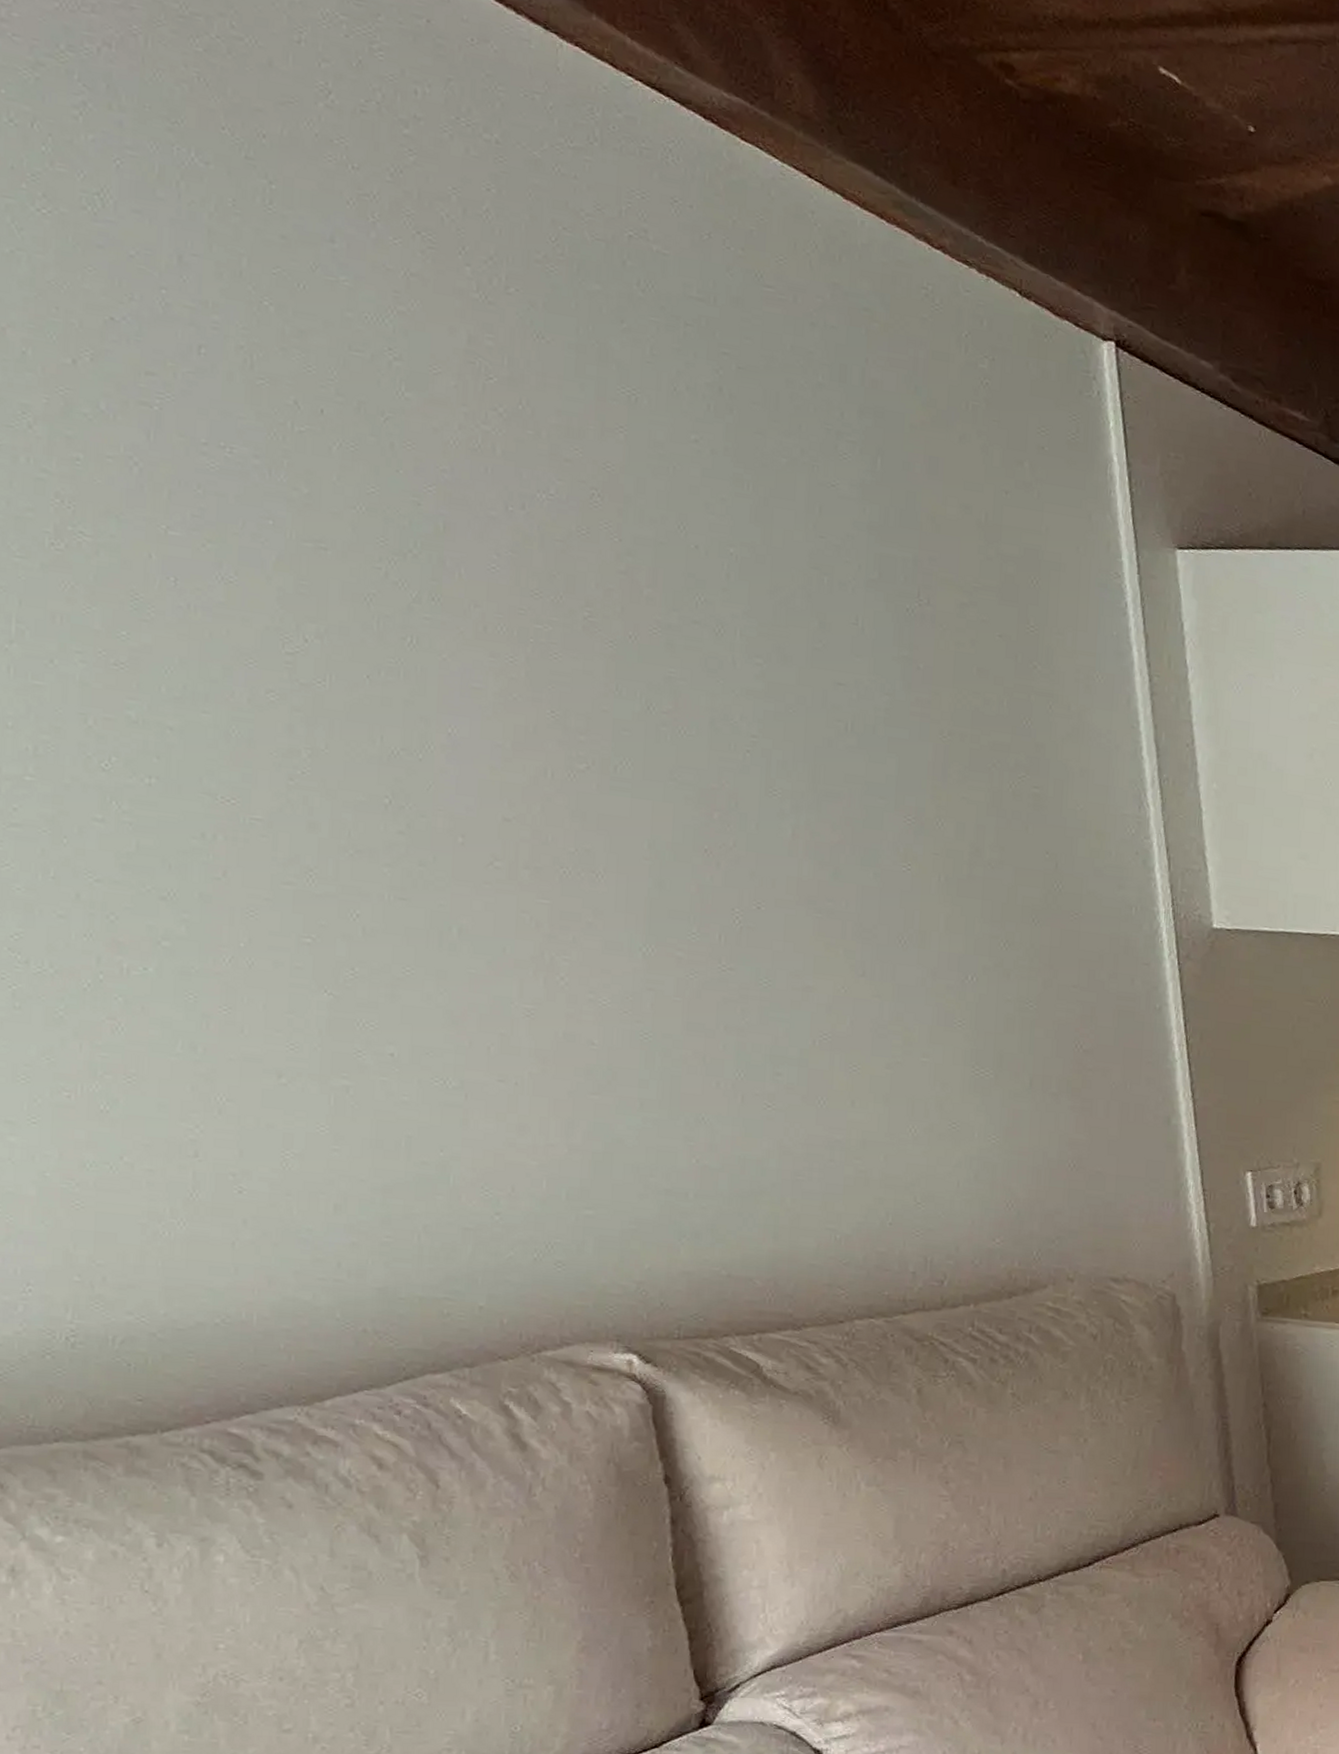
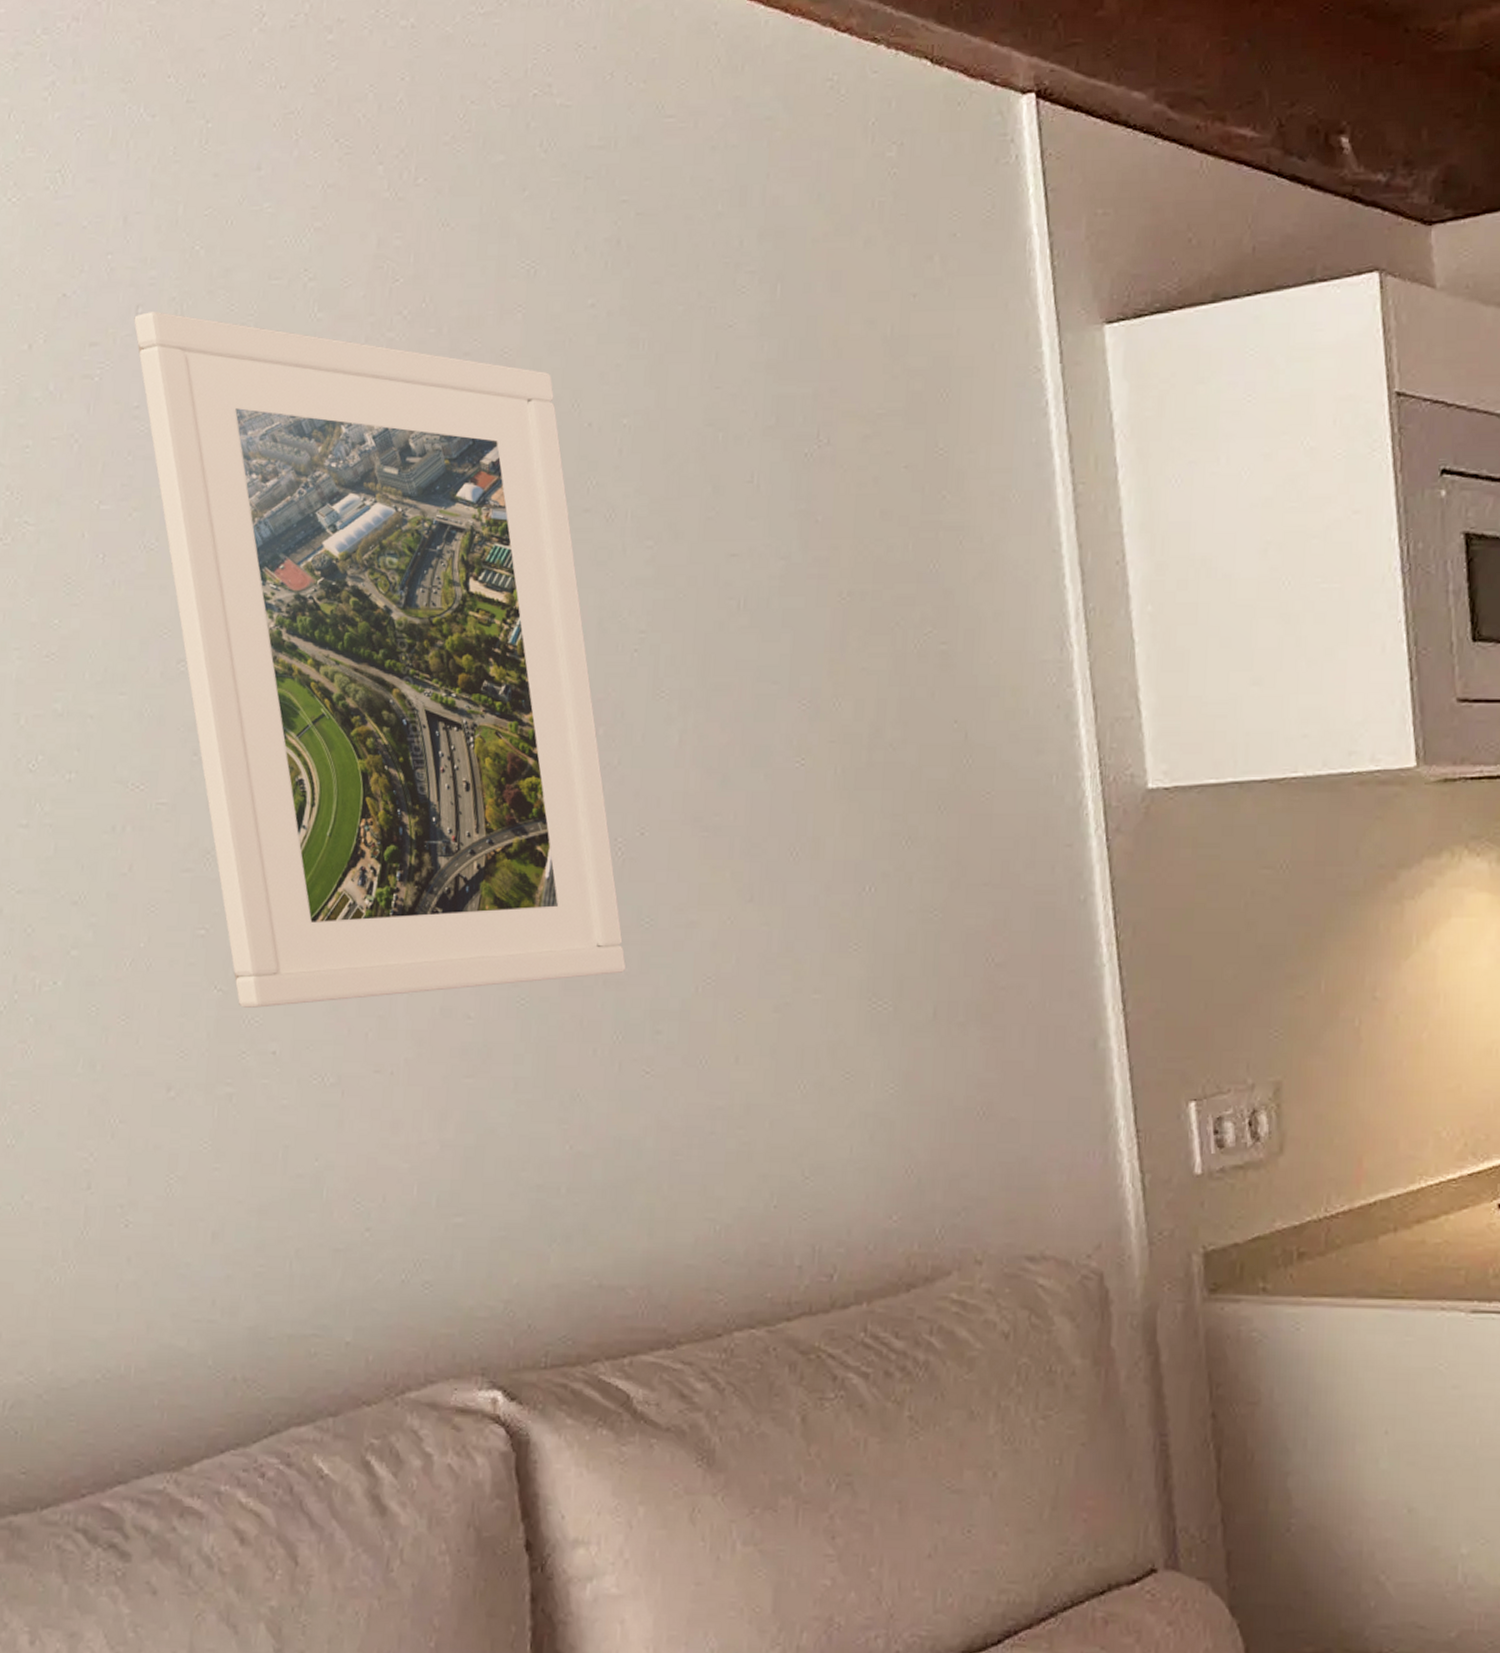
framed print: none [196,354,746,1022] -> present [134,312,626,1008]

